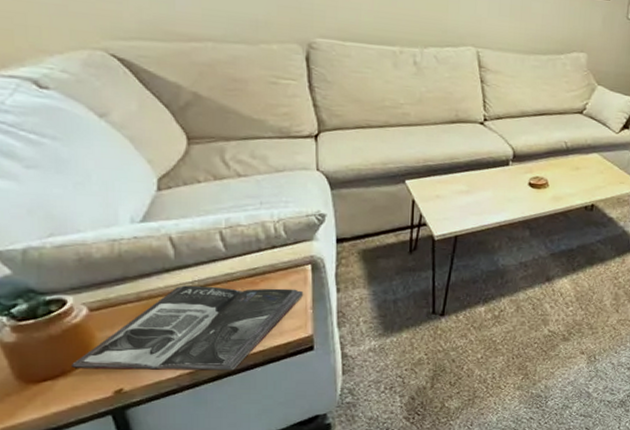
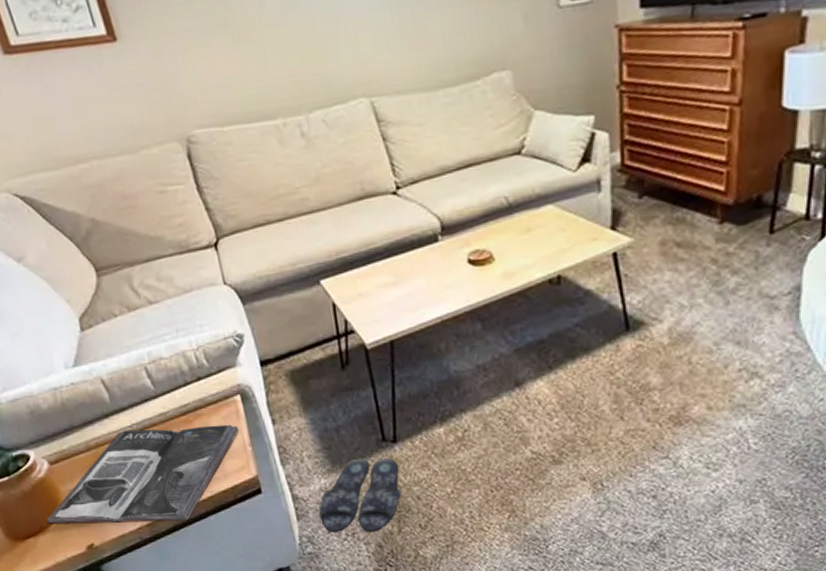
slippers: none [364,326,441,387] -> present [319,458,403,533]

